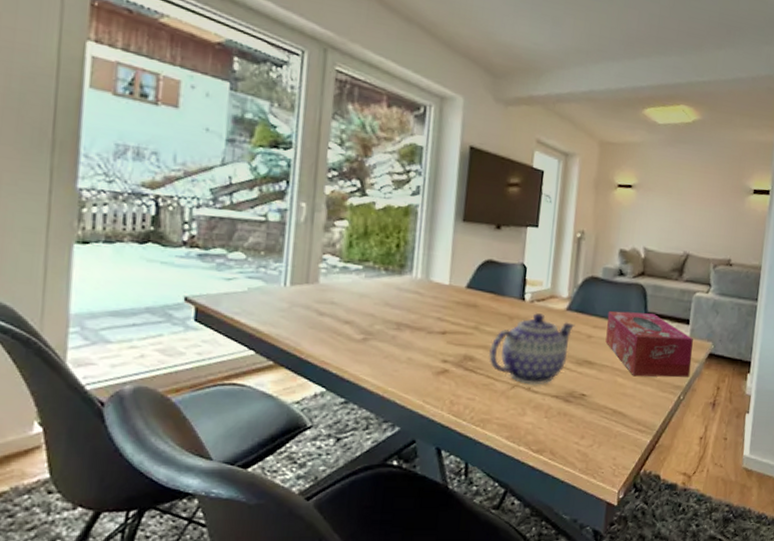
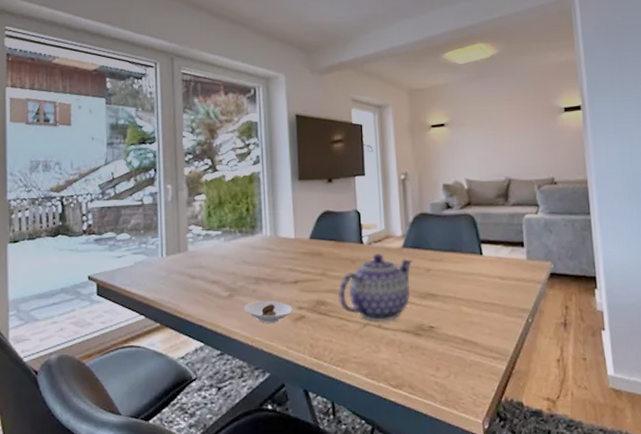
saucer: none [379,348,436,374] -> present [244,300,293,323]
tissue box: present [605,311,693,378] -> none [442,241,535,304]

